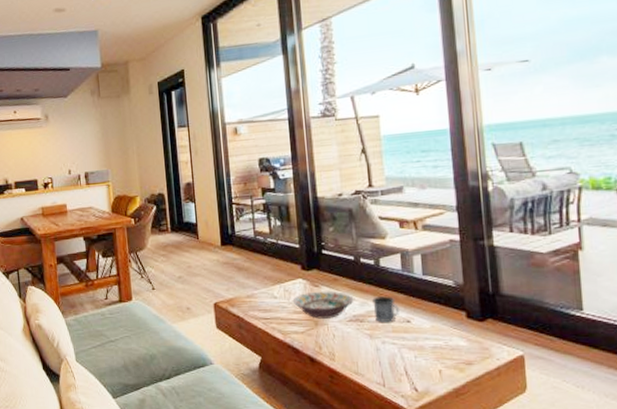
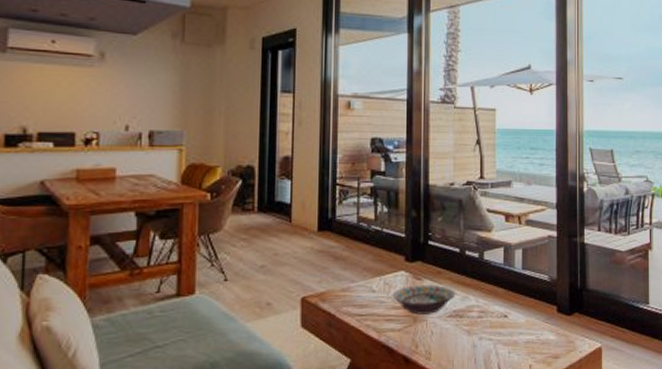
mug: present [372,296,399,322] -> none [473,290,498,317]

